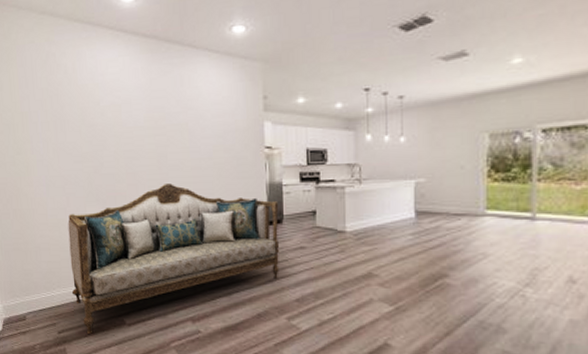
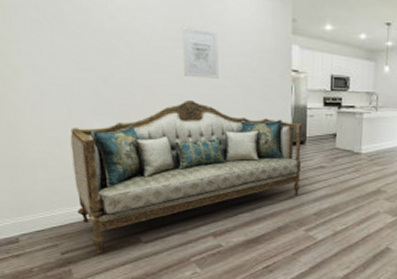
wall art: none [160,114,194,162] -> present [181,26,219,79]

